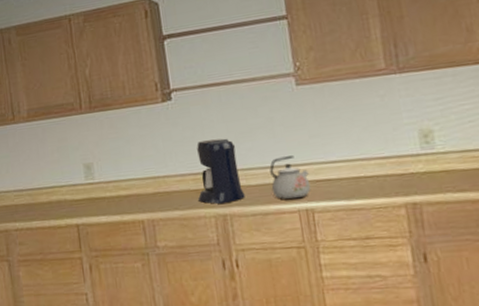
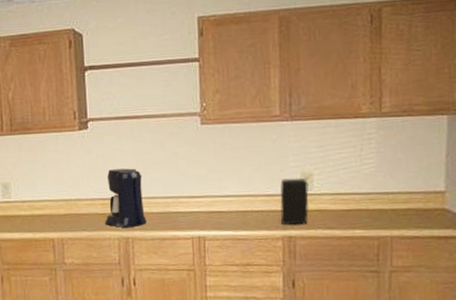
kettle: present [269,155,311,200] -> none [170,188,205,228]
speaker: none [395,135,434,190] -> present [280,178,309,225]

